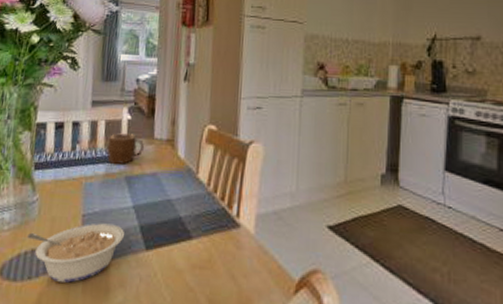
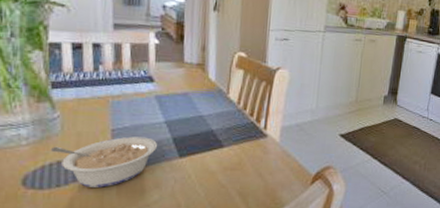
mug: present [105,132,145,164] -> none [132,55,175,85]

